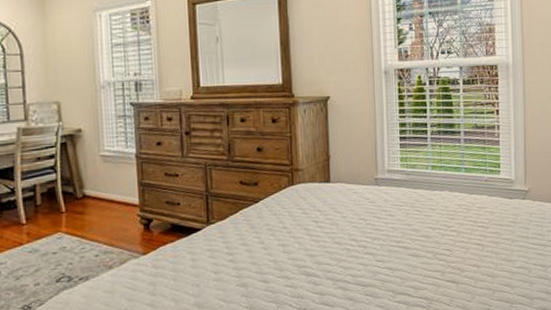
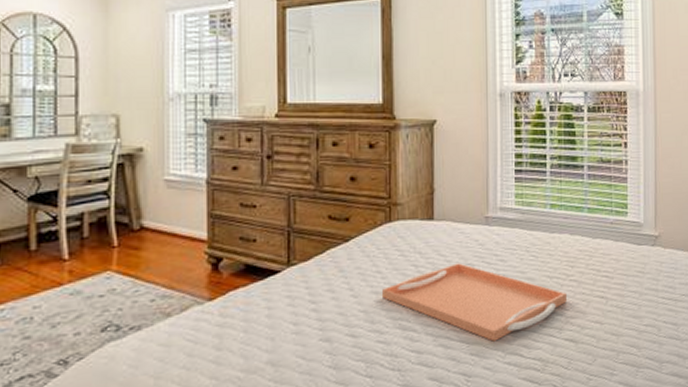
serving tray: none [287,218,448,284] -> present [381,263,566,342]

